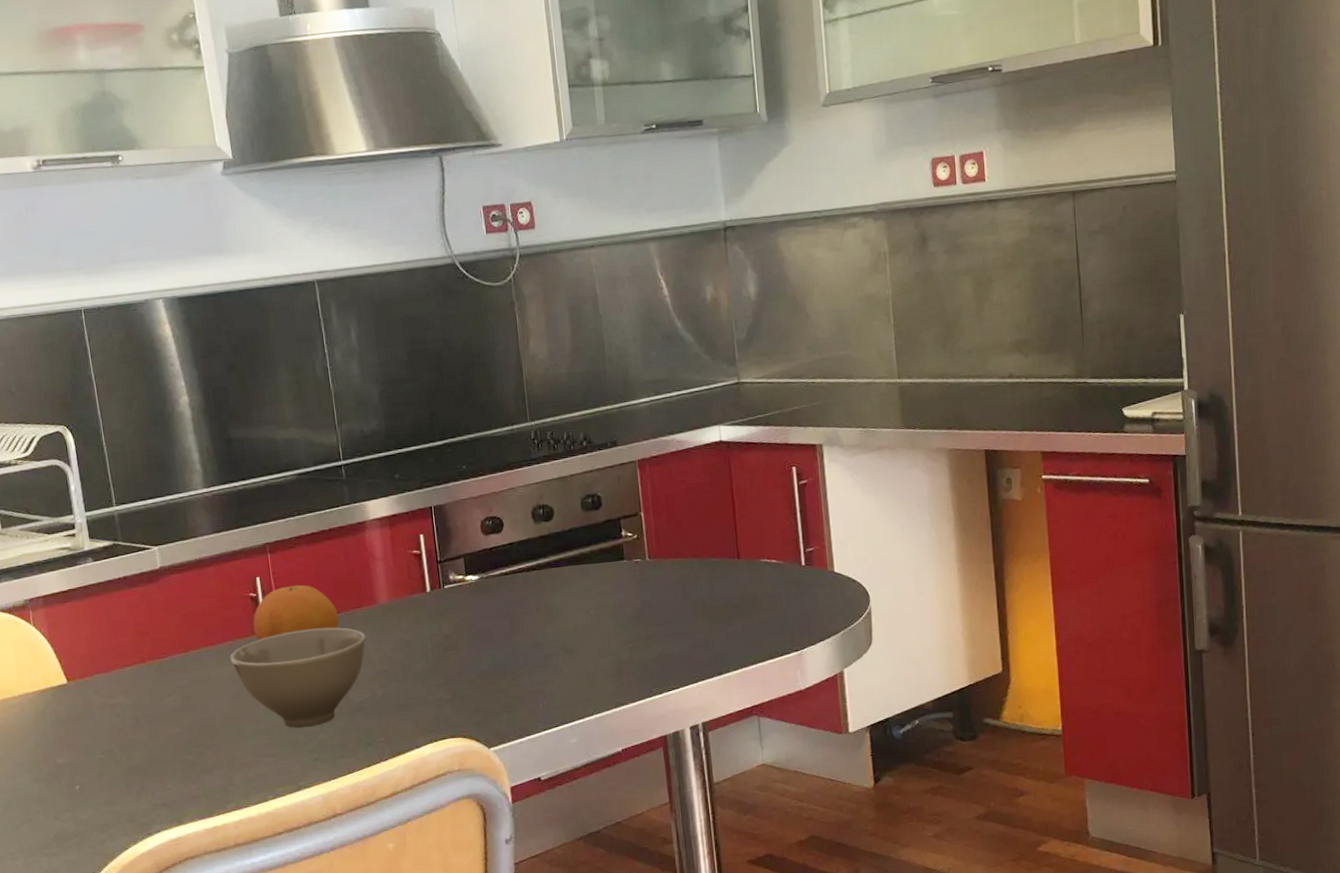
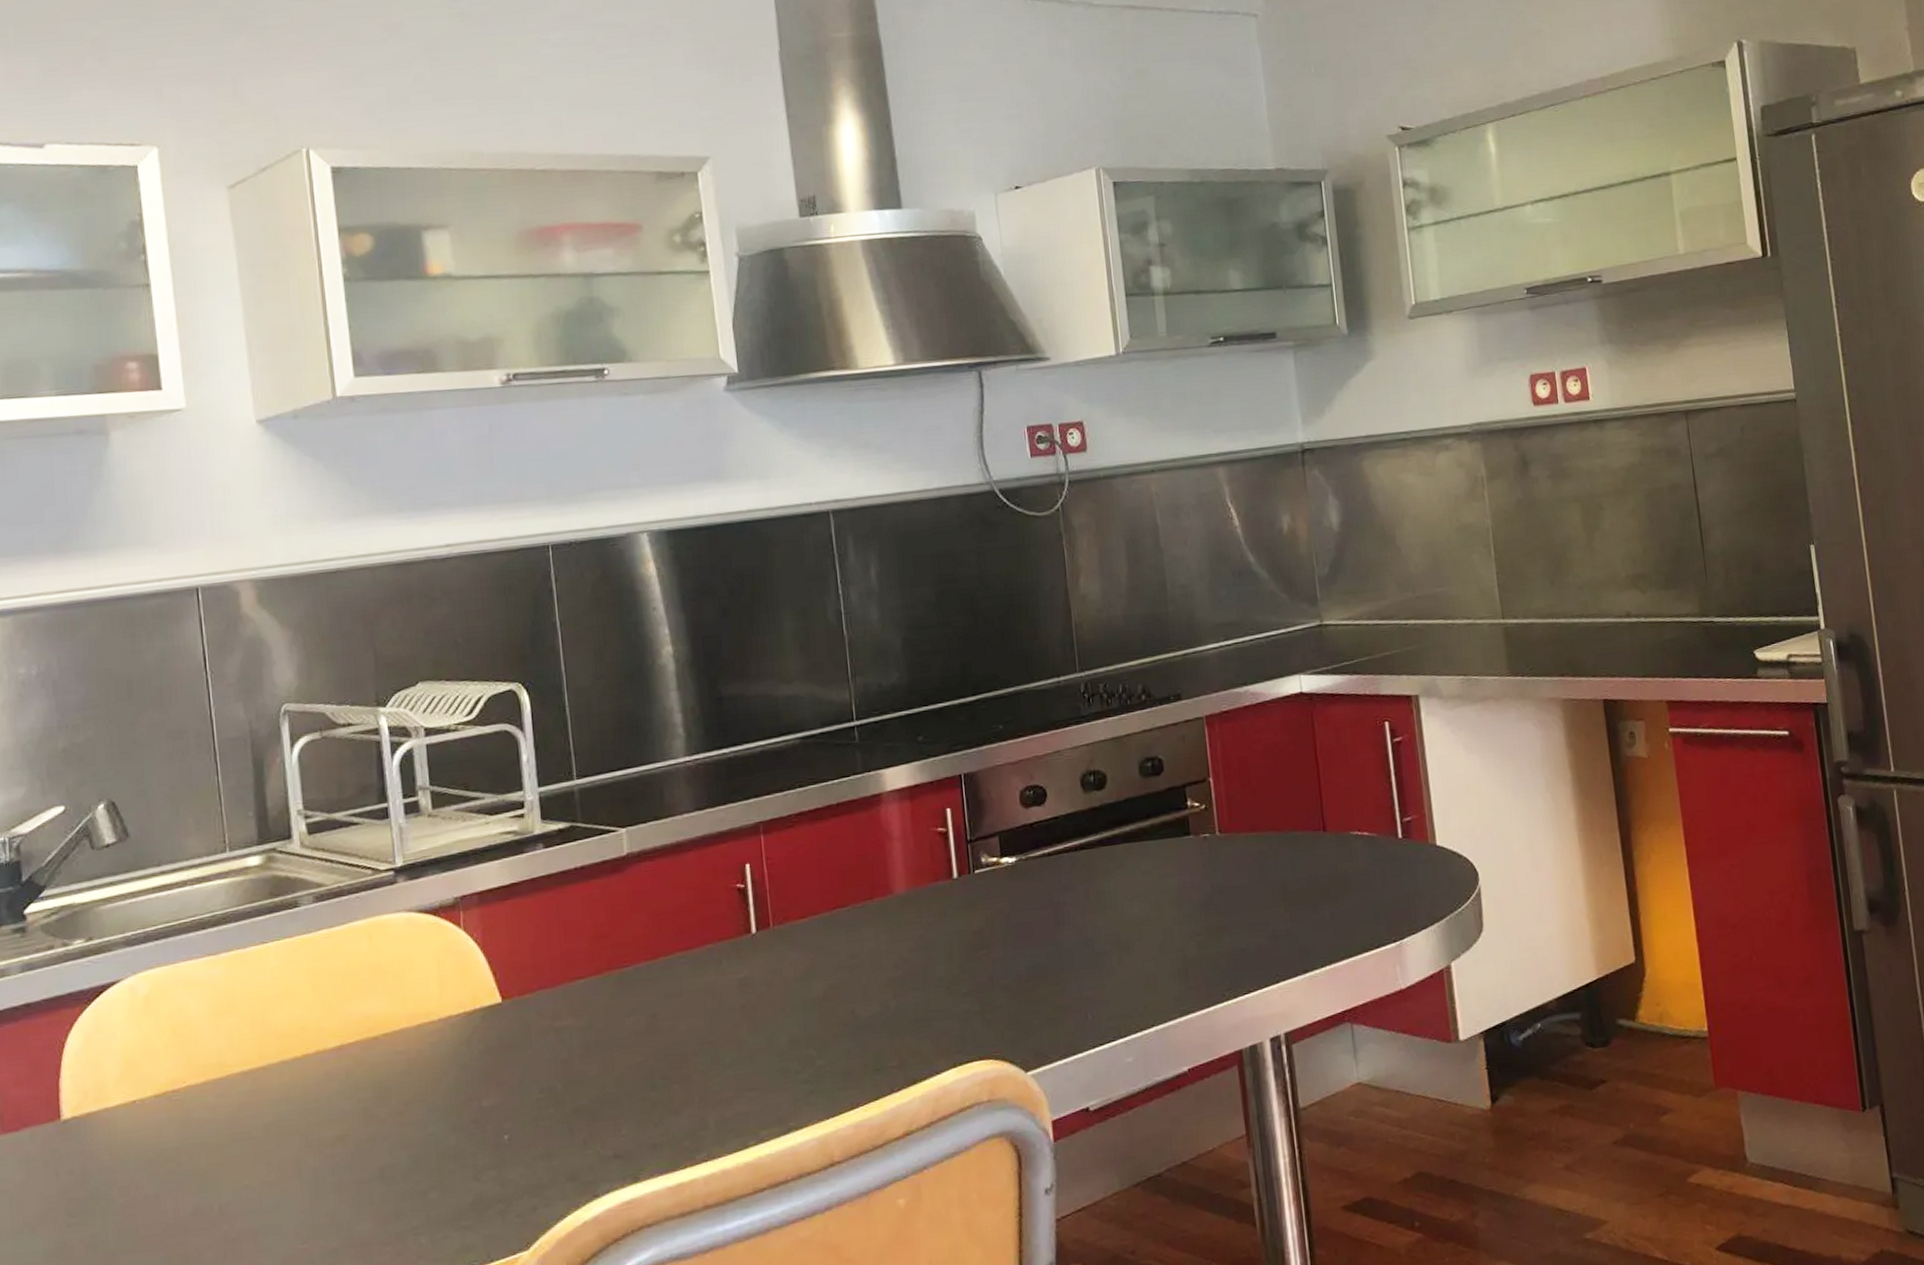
bowl: present [230,627,366,728] -> none [708,924,878,1053]
fruit: present [253,585,339,641] -> none [739,872,846,943]

